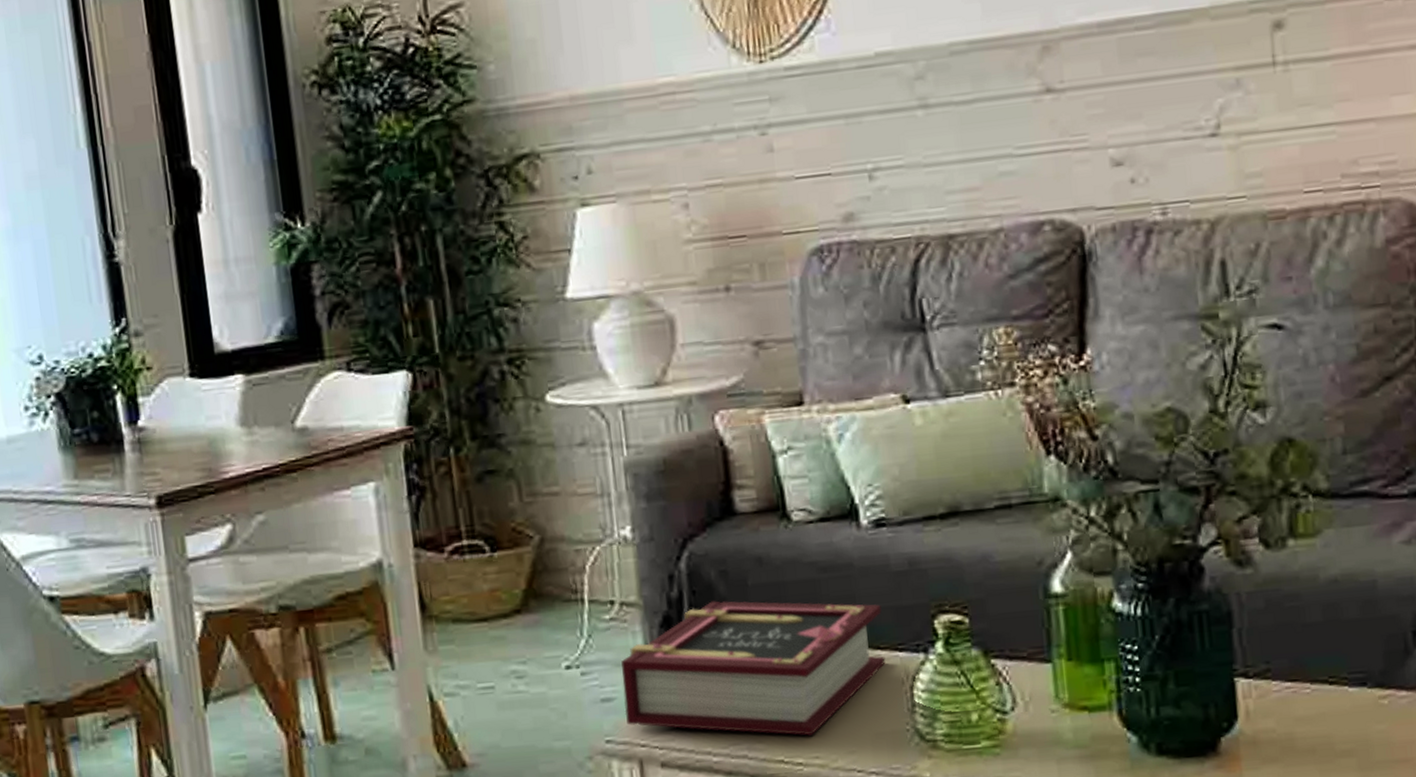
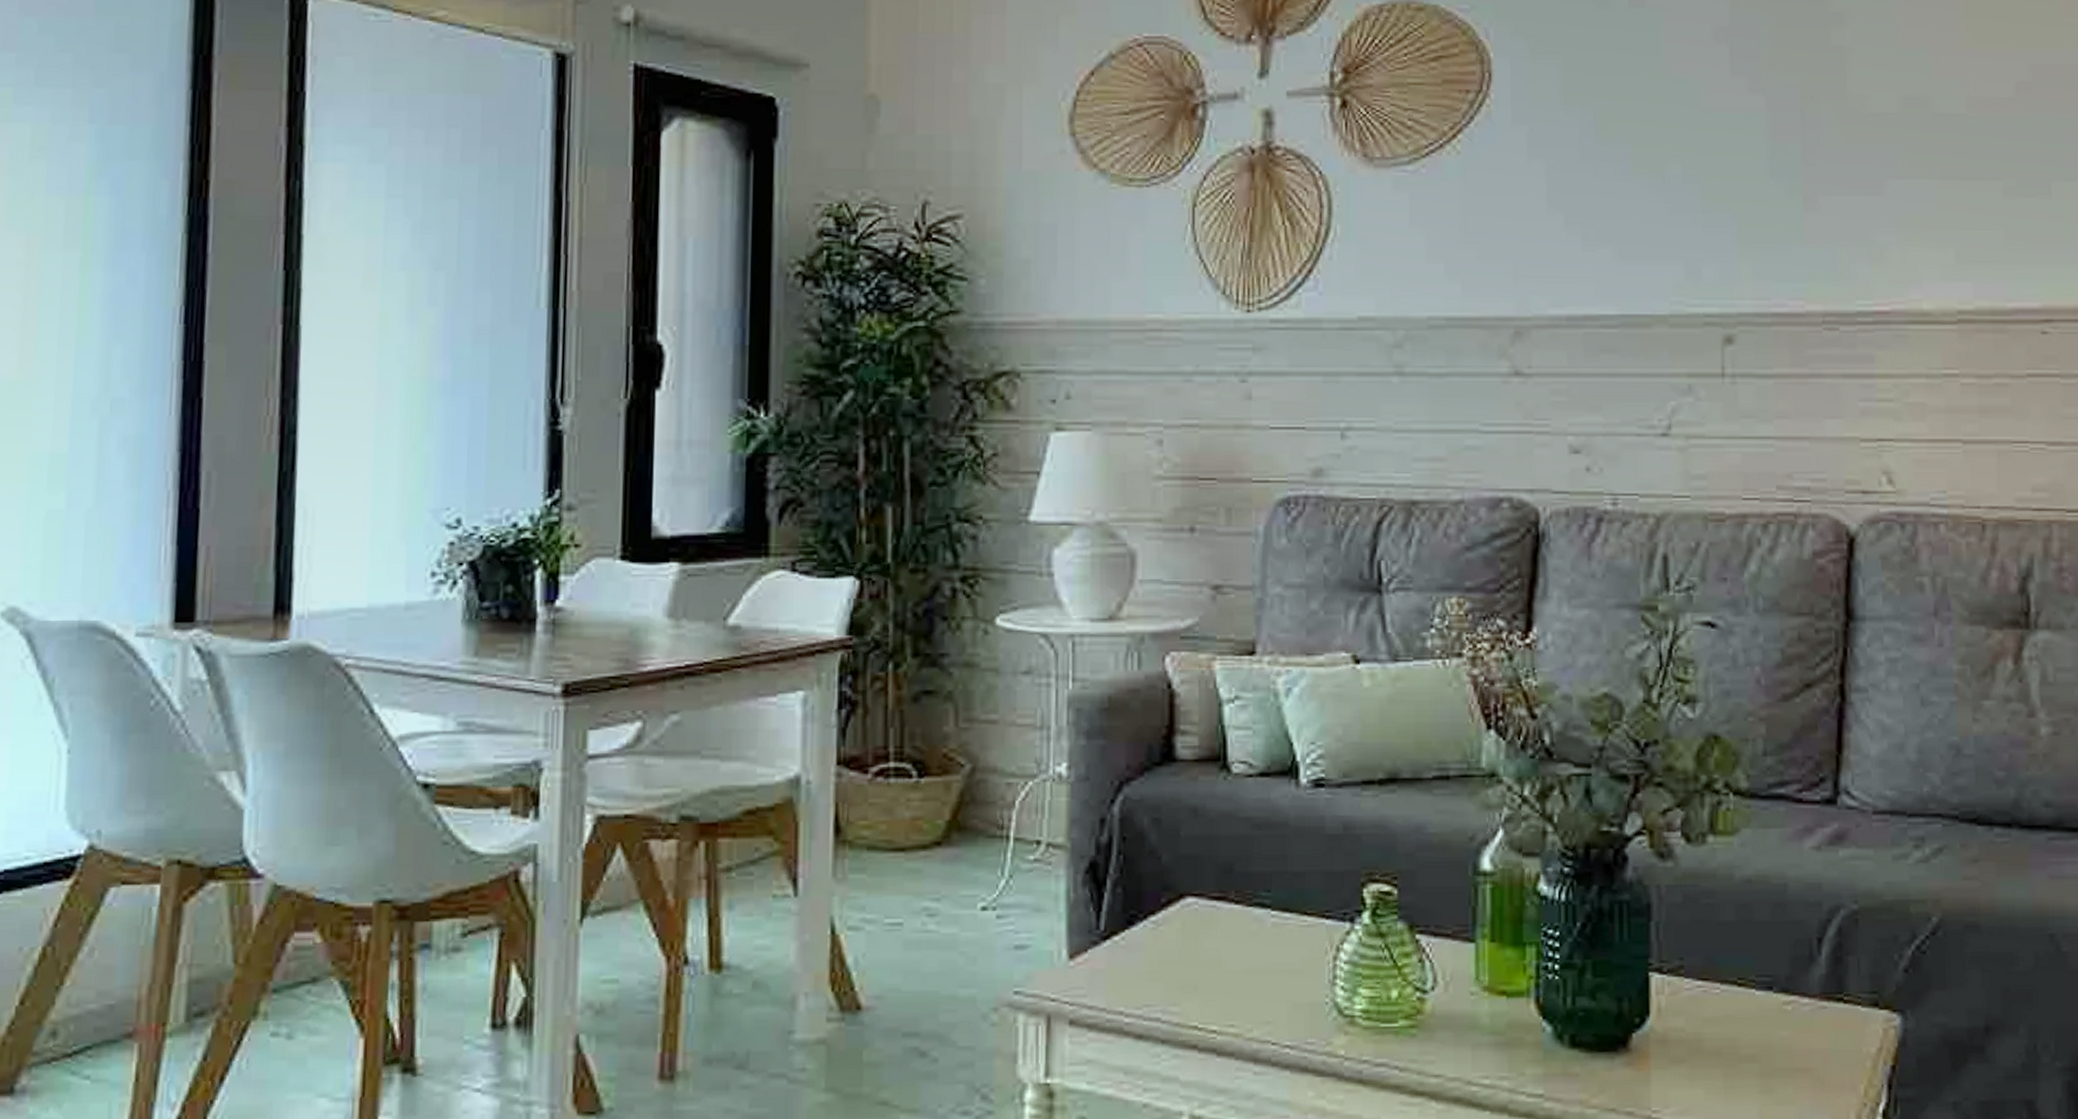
book: present [621,601,886,736] -> none [1037,850,1312,1002]

